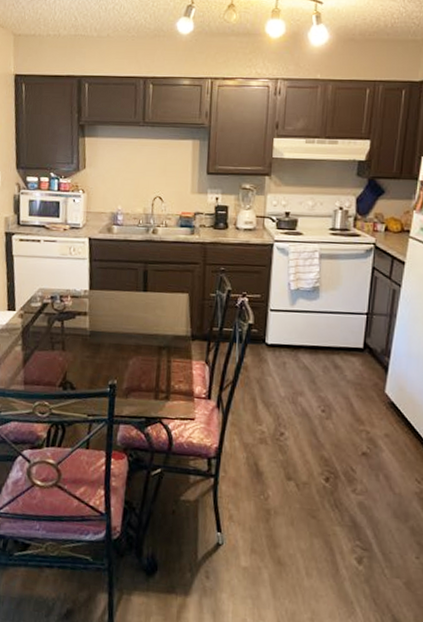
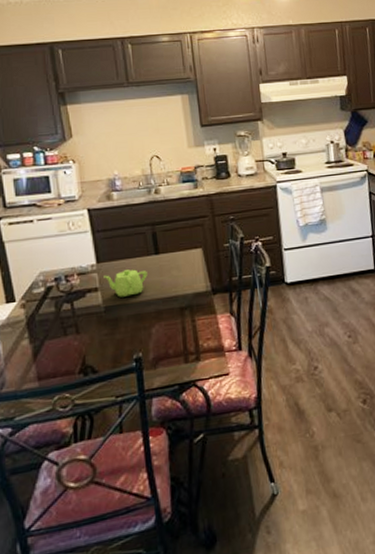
teapot: none [93,301,134,326] -> present [103,269,148,297]

